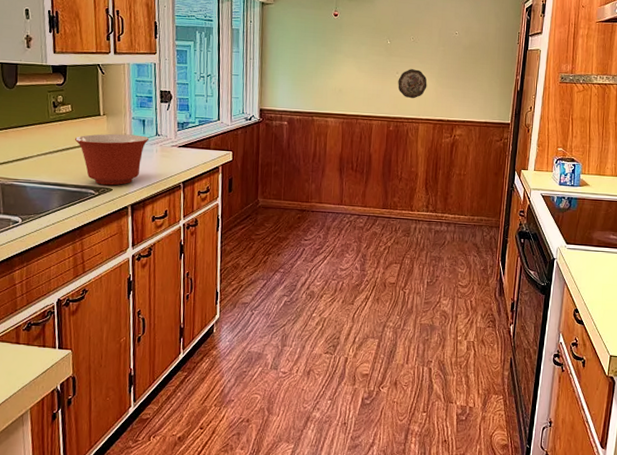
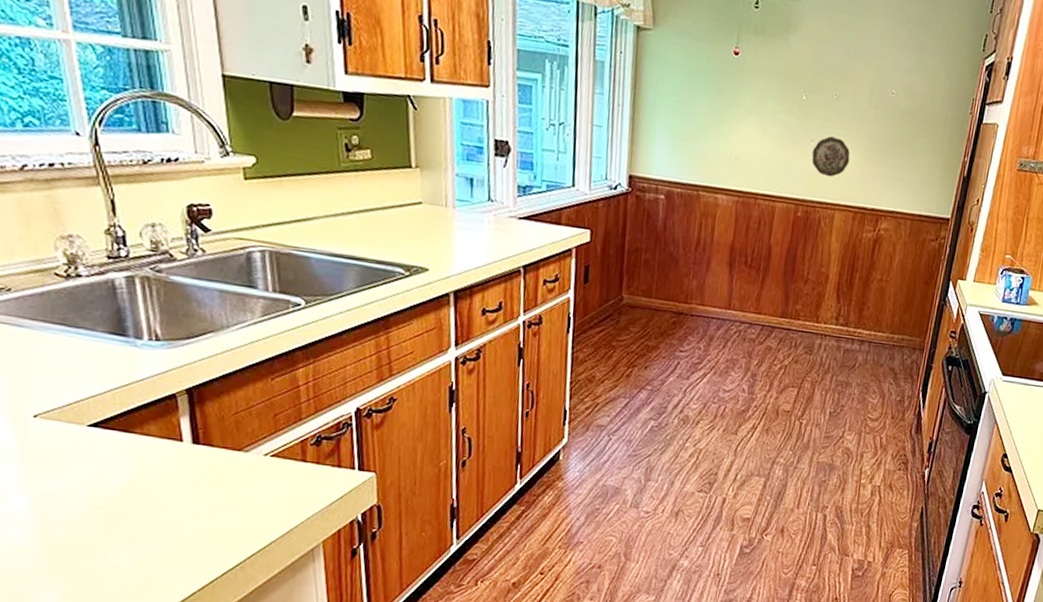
mixing bowl: present [74,133,150,186] -> none [375,192,479,265]

